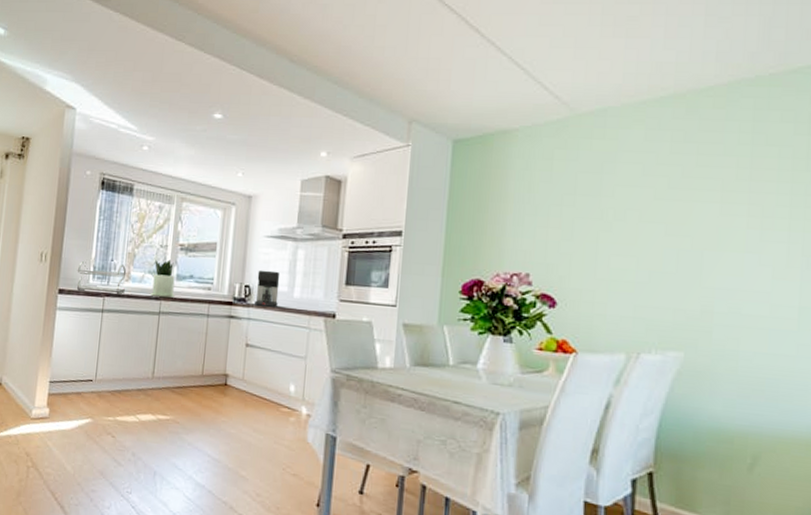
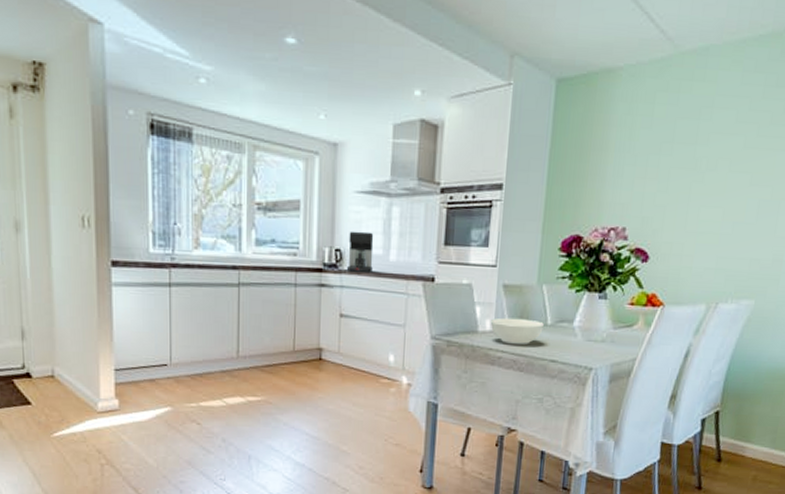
dish rack: present [76,261,127,295] -> none [132,226,196,266]
planter: present [150,260,176,299] -> none [226,221,257,267]
bowl: none [390,355,446,384] -> present [490,317,544,344]

